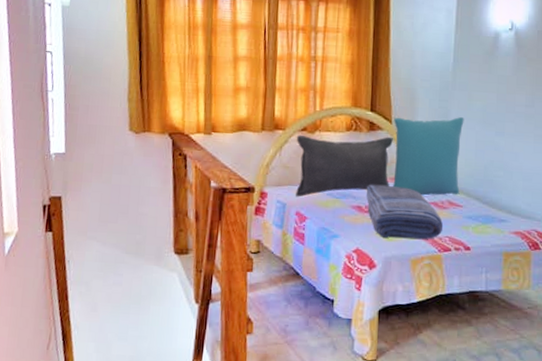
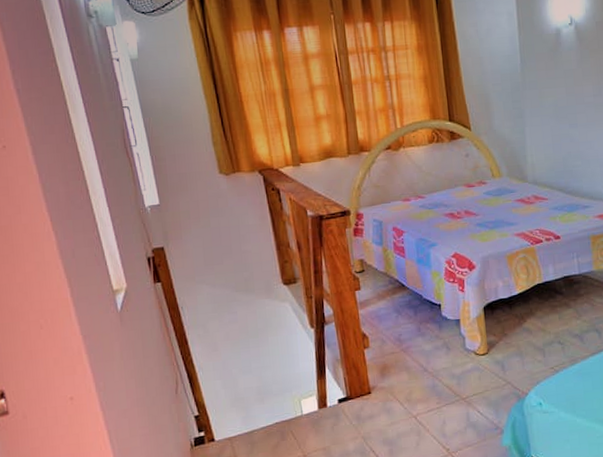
cushion: present [296,135,393,198] -> none [382,143,477,214]
towel: present [366,184,443,239] -> none [455,189,532,239]
pillow: present [393,117,464,196] -> none [472,115,544,195]

